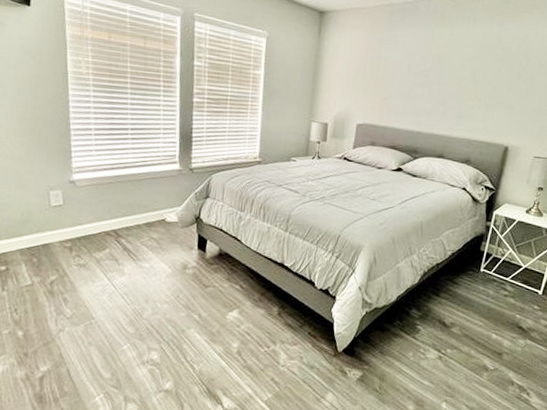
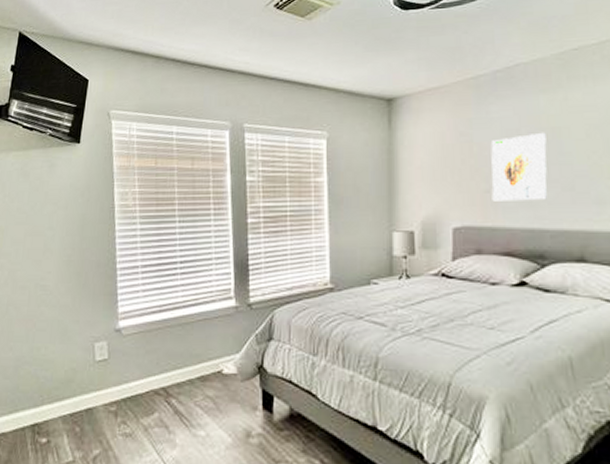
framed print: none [388,58,434,110] -> present [490,132,548,201]

